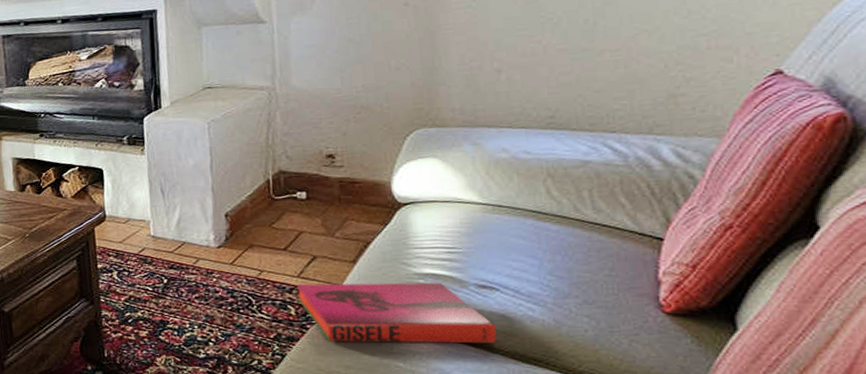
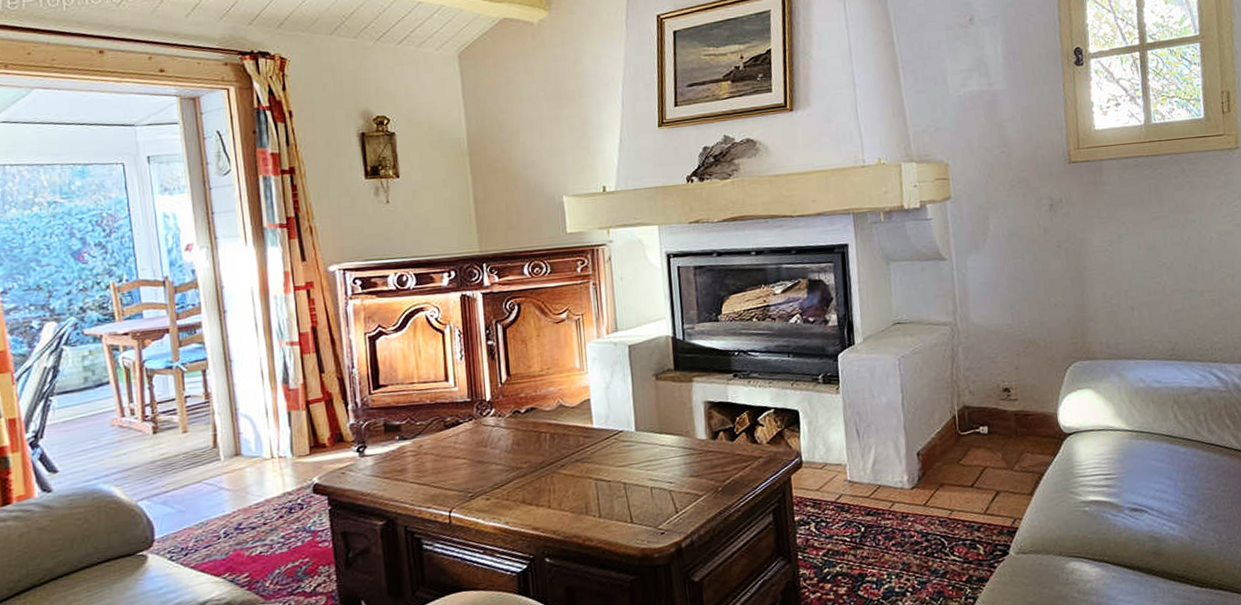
hardback book: present [297,282,496,344] -> none [984,509,1149,579]

